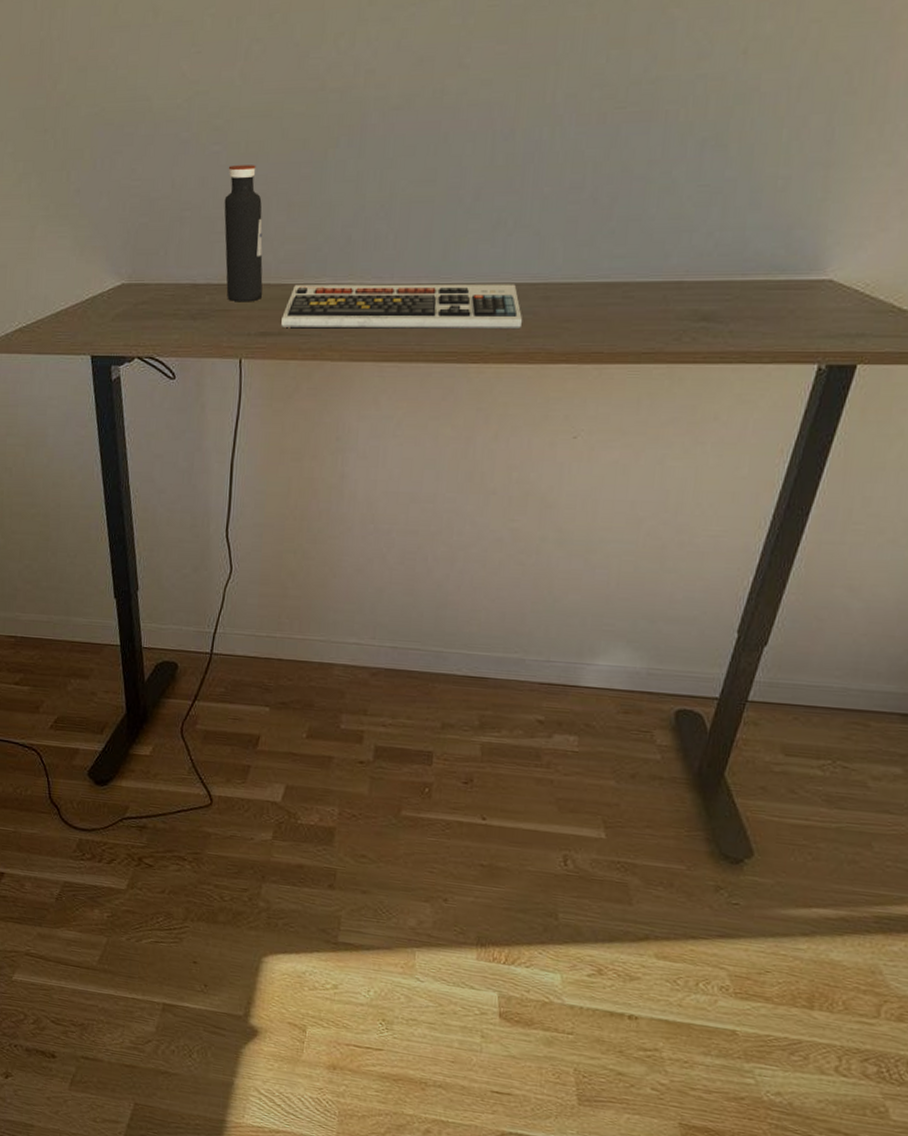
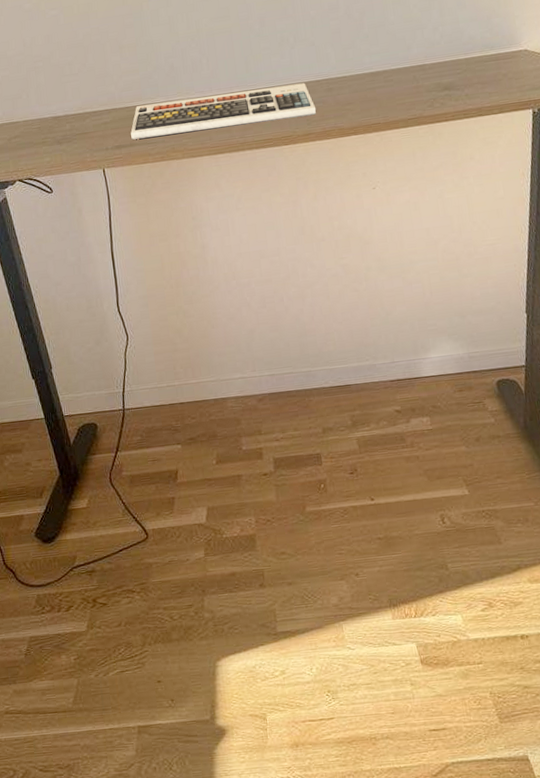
water bottle: present [224,165,263,302] -> none [66,21,113,126]

